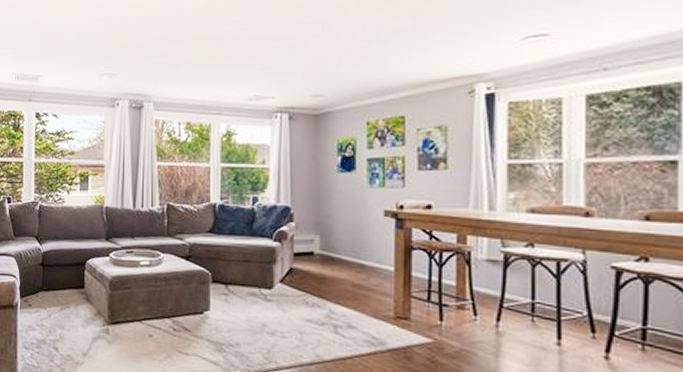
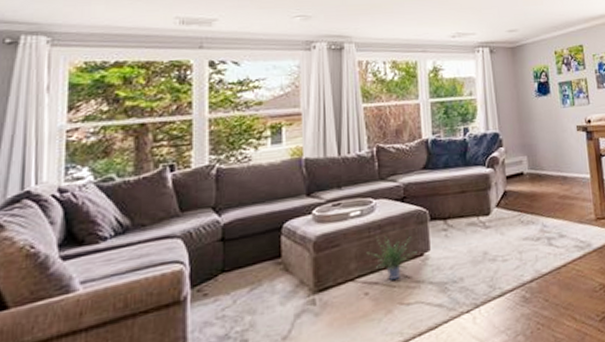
potted plant: none [152,287,198,329] -> present [366,236,417,280]

